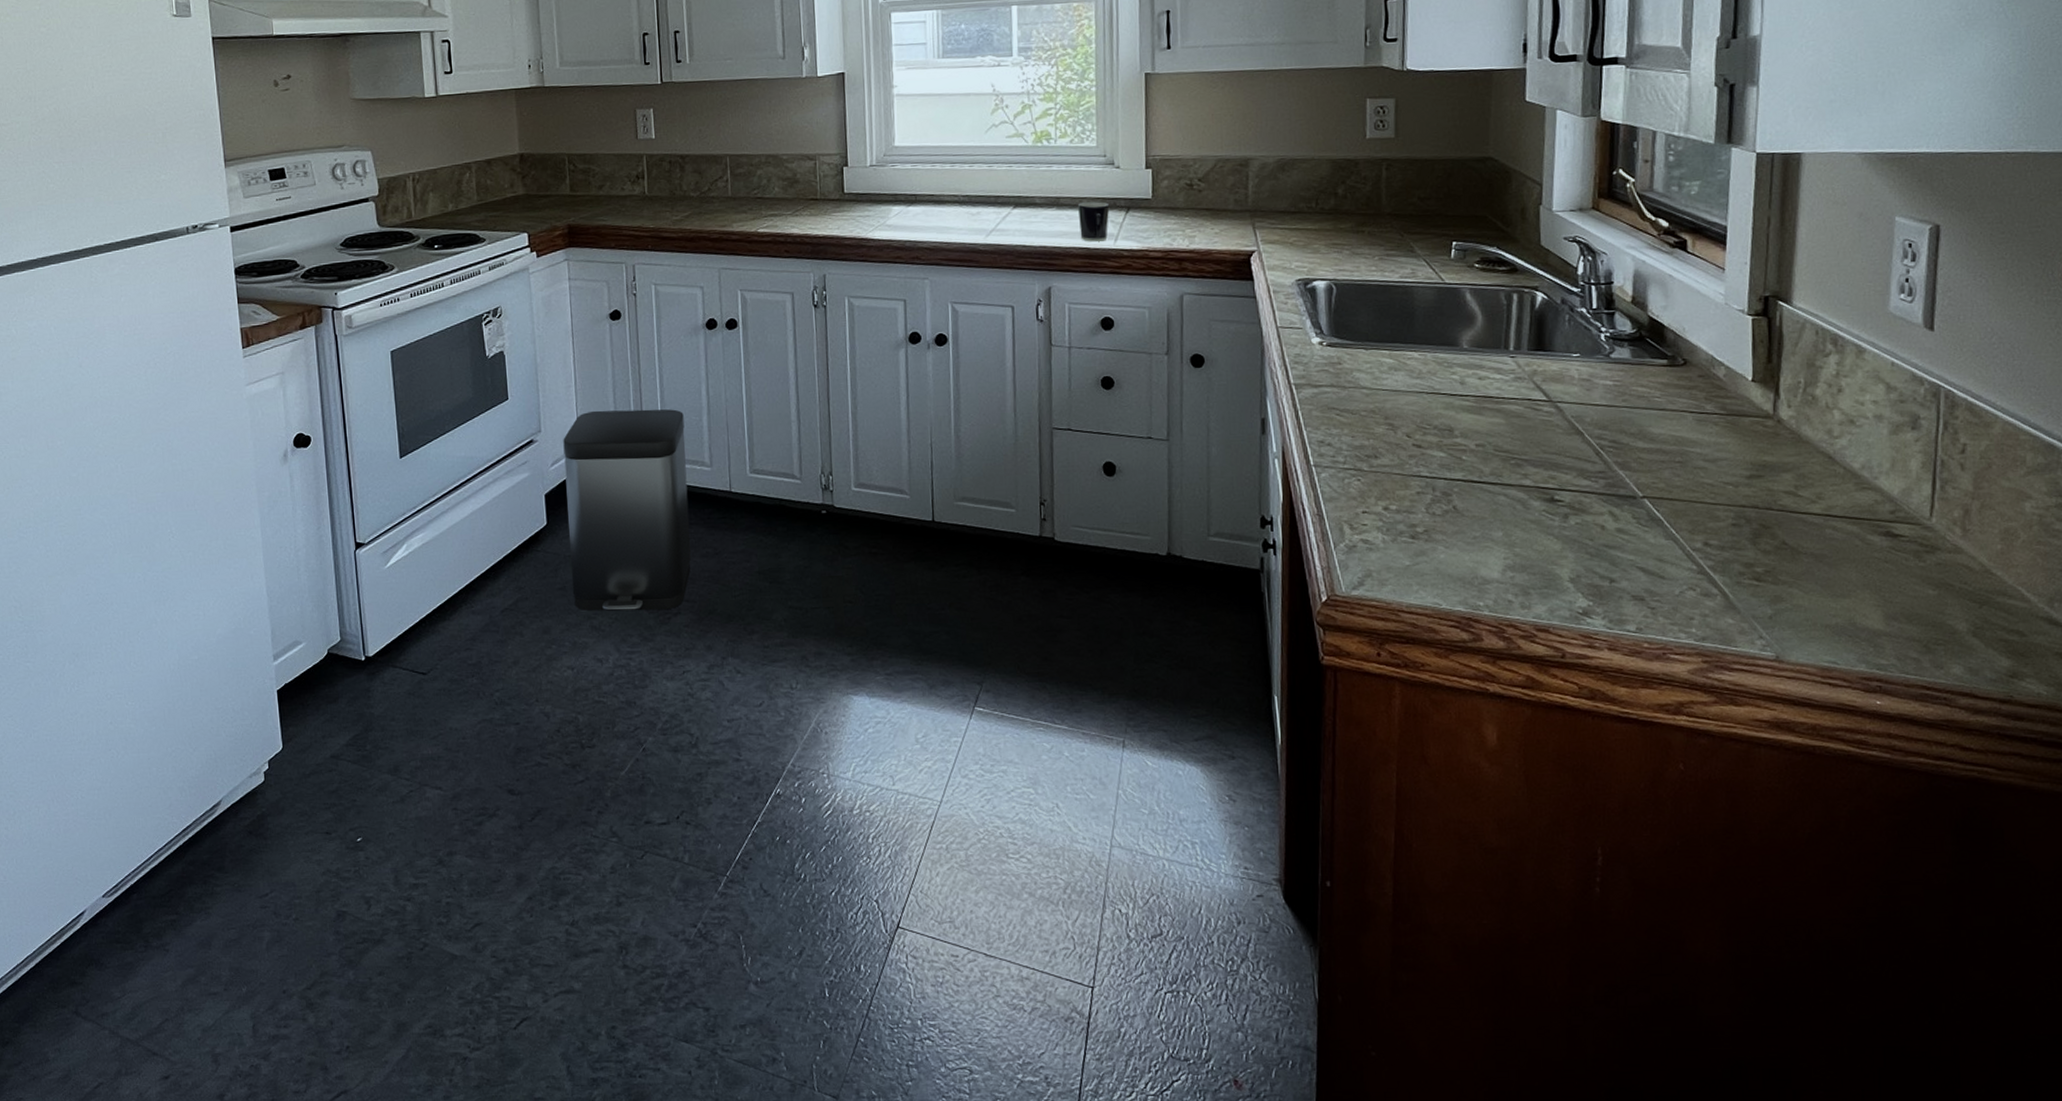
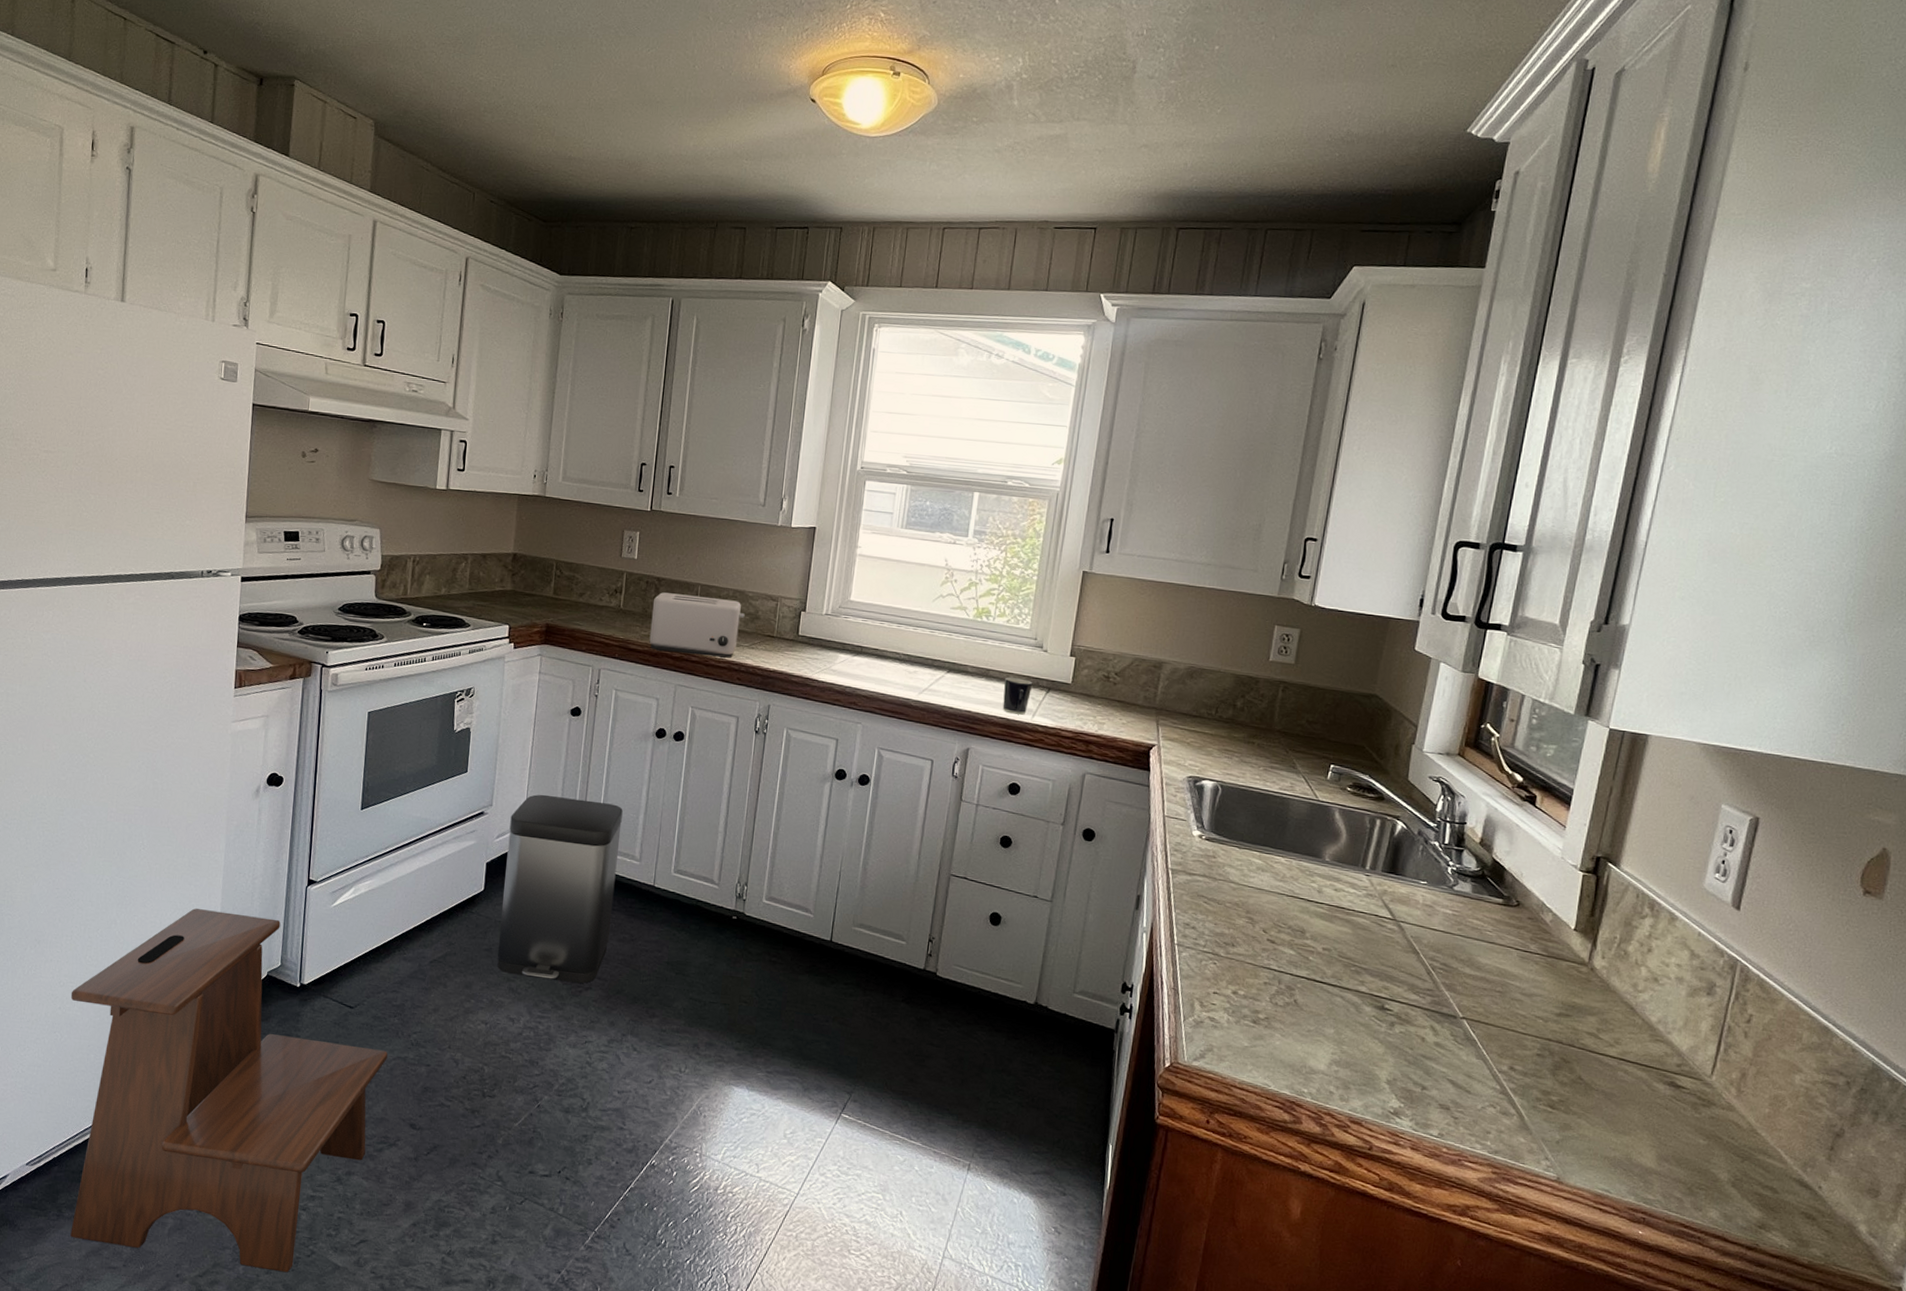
step stool: none [120,591,472,971] -> present [70,908,388,1273]
toaster: none [679,166,782,235] -> present [649,592,745,659]

